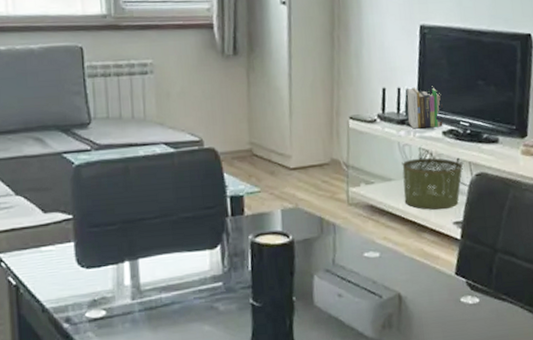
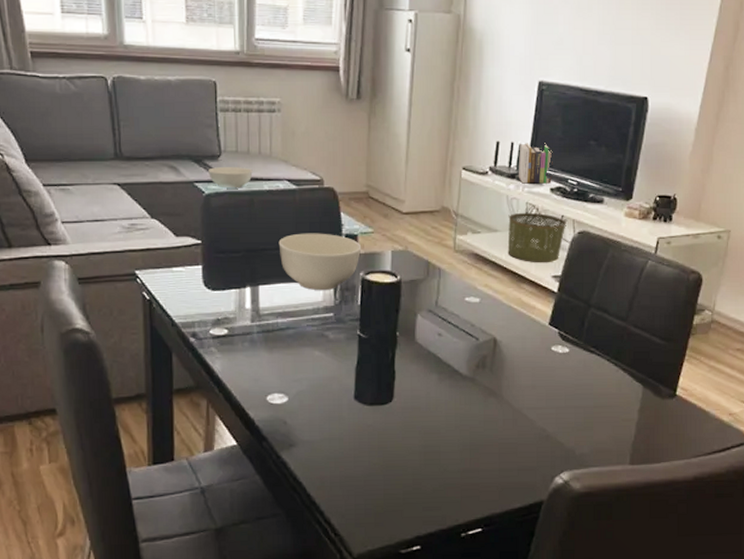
bowl: none [78,133,126,158] -> present [208,167,253,189]
bowl: none [158,196,249,259] -> present [278,233,362,290]

